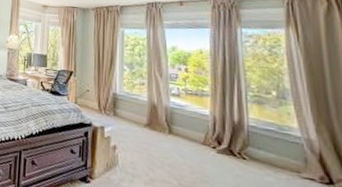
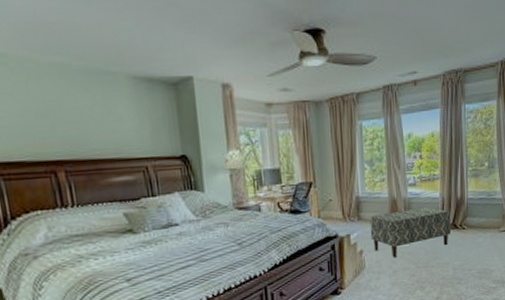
bench: none [126,114,226,172] -> present [370,206,452,258]

